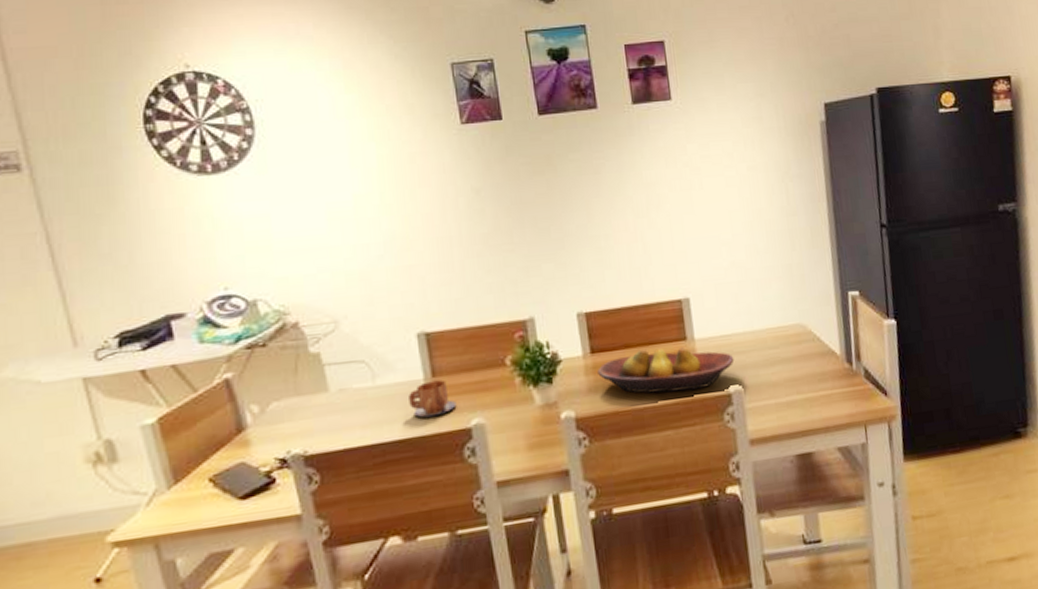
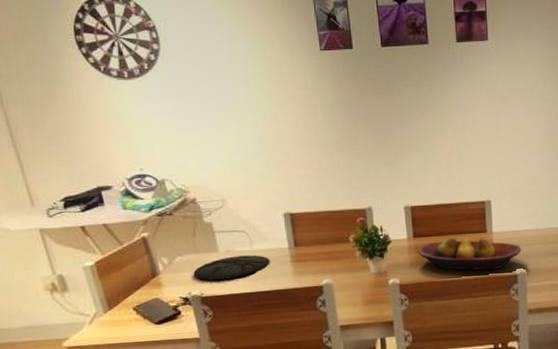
plate: none [293,392,399,433] -> present [193,255,270,281]
mug: present [409,380,457,418] -> none [277,249,312,276]

